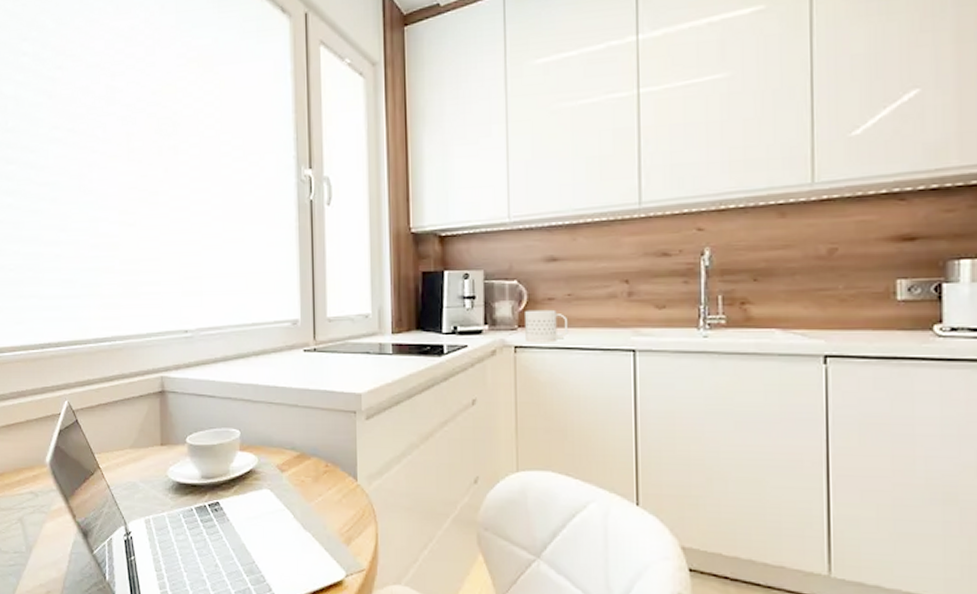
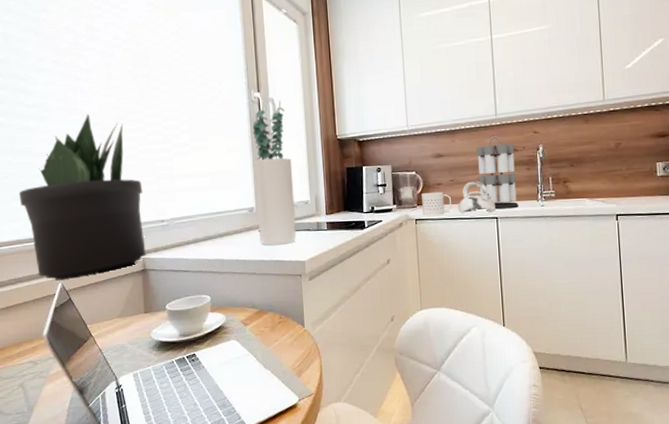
planter: none [25,195,165,396] -> present [19,114,146,280]
vase: none [301,180,352,370] -> present [252,101,297,246]
teapot: none [576,297,633,344] -> present [457,181,495,214]
spice rack: none [608,233,668,339] -> present [476,136,519,210]

